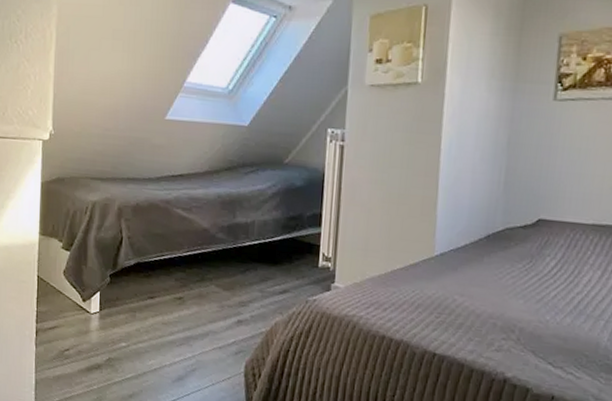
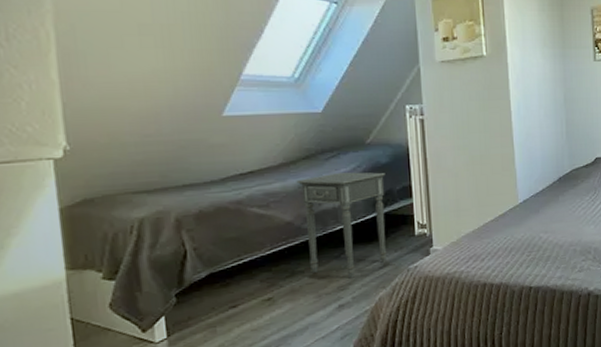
side table: none [217,188,298,297] -> present [296,172,387,279]

